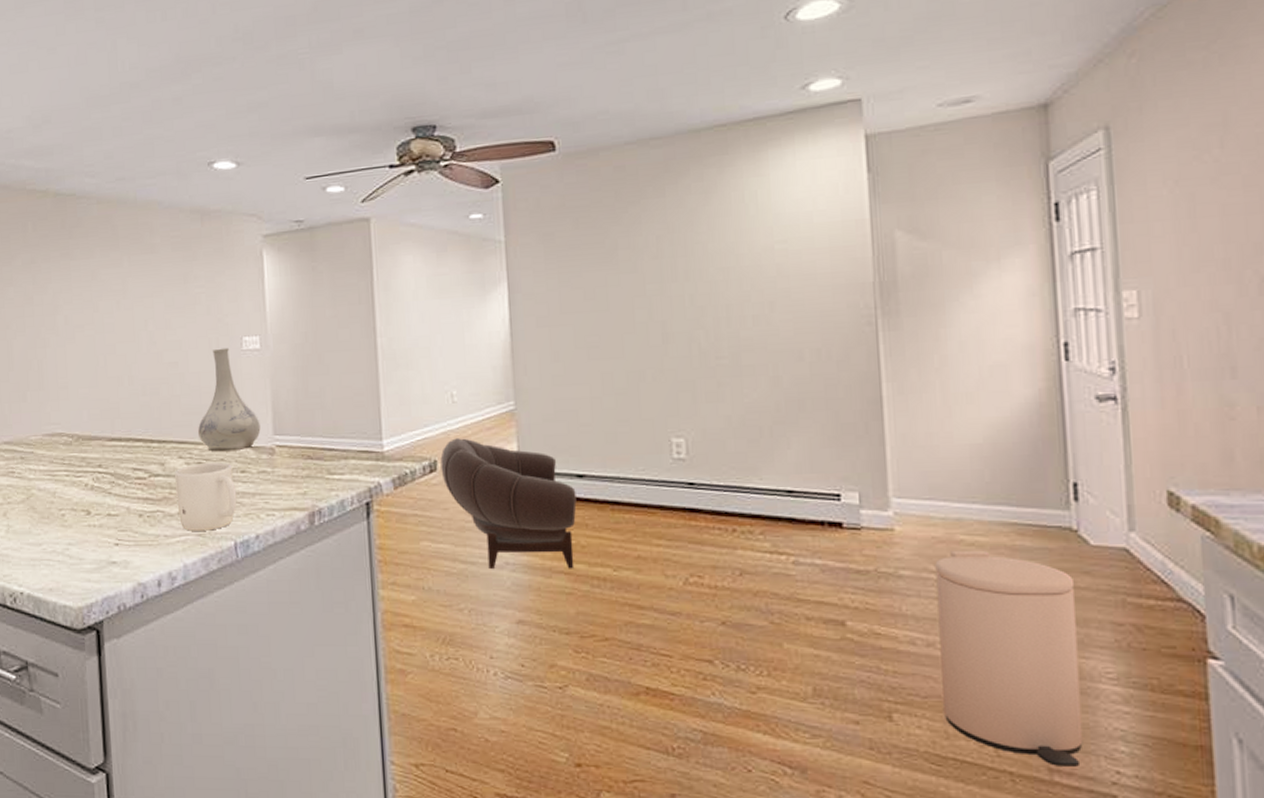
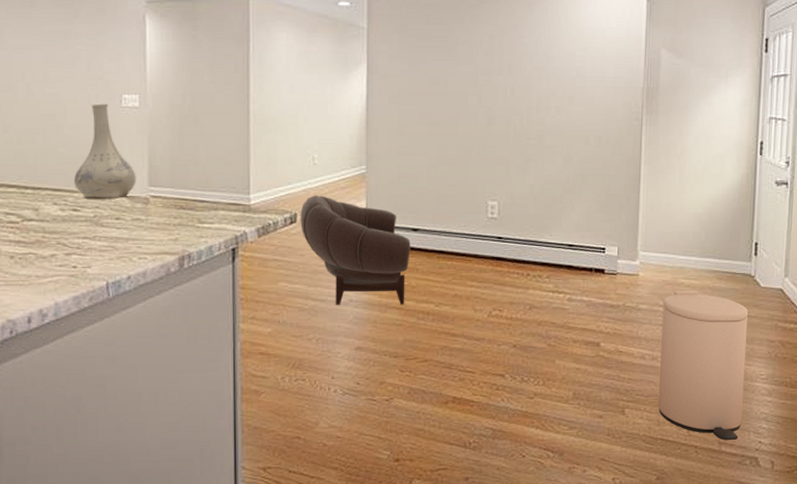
mug: present [174,461,237,531] -> none [48,209,111,272]

